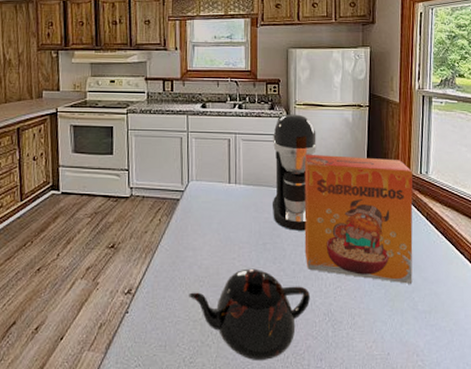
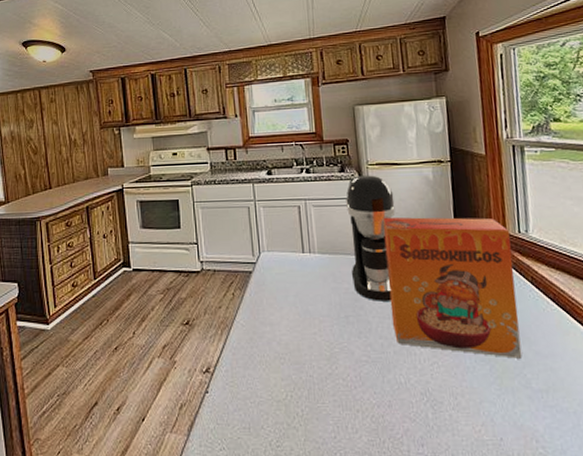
teapot: present [189,268,310,360] -> none [270,344,404,445]

